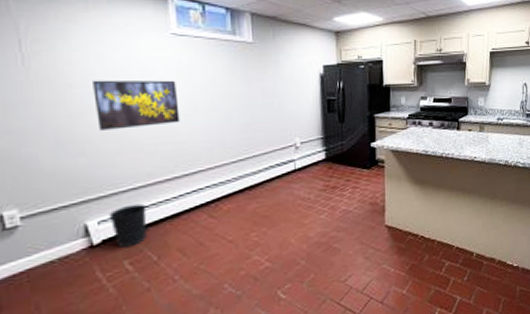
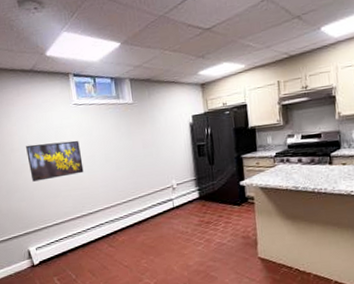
wastebasket: present [108,203,147,248] -> none [42,235,67,267]

